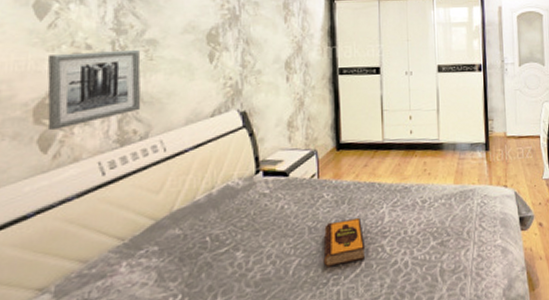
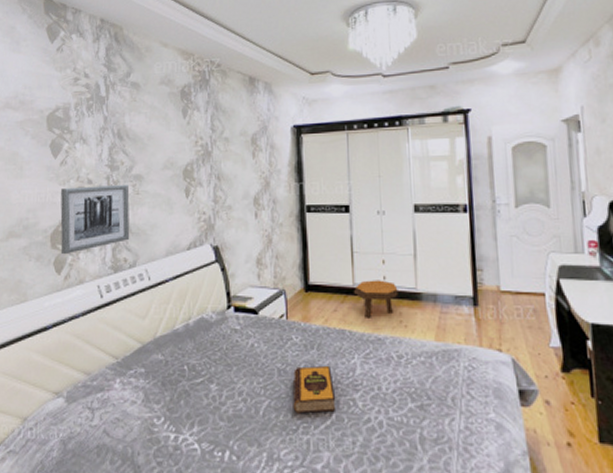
footstool: none [384,134,423,170] -> present [354,280,398,318]

